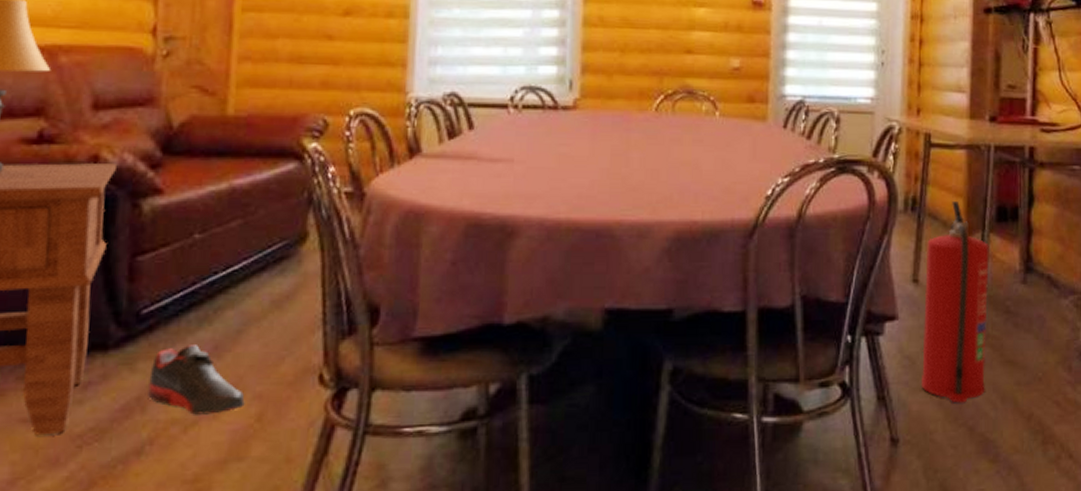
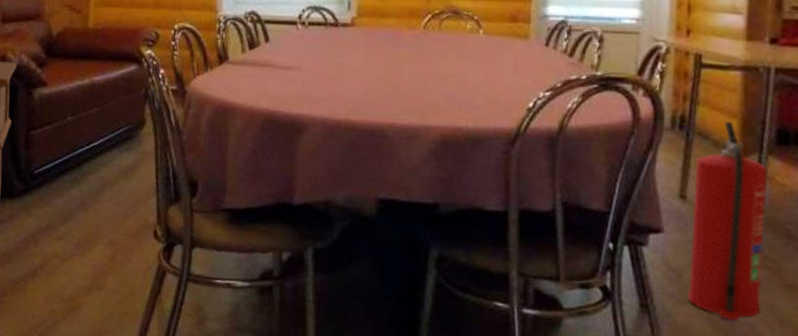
shoe: present [148,345,245,415] -> none [39,199,103,253]

